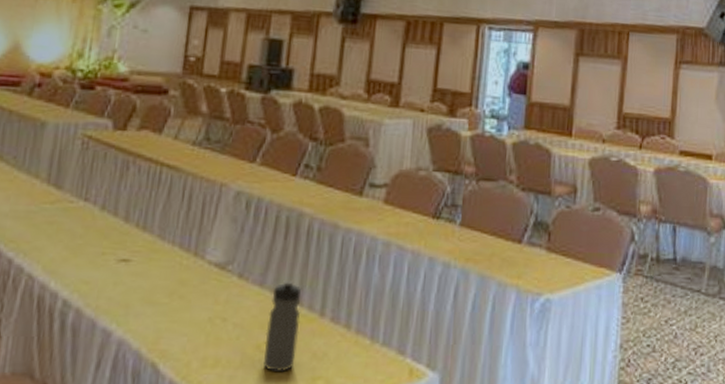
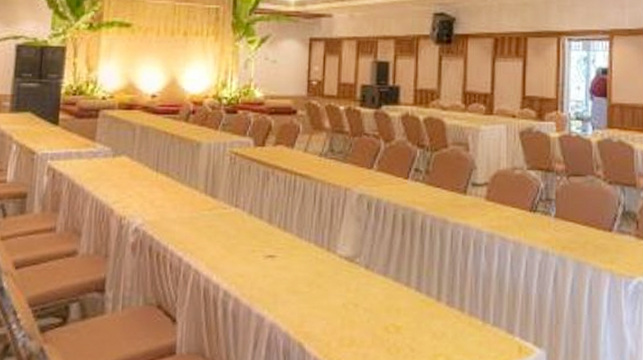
water bottle: present [262,279,302,371] -> none [391,269,421,349]

